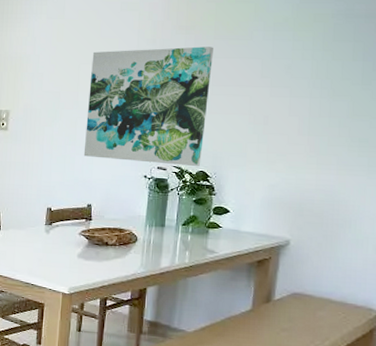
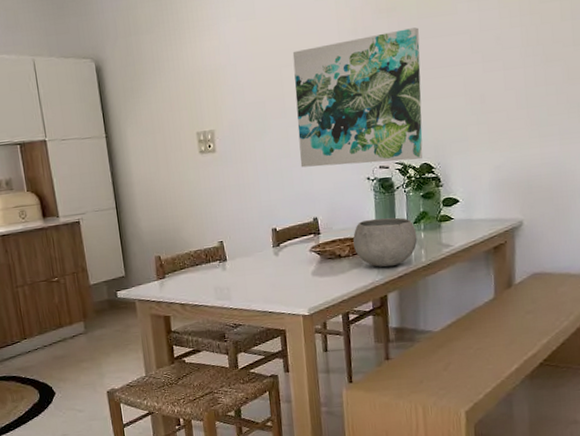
bowl: none [121,214,184,262] -> present [353,217,418,268]

